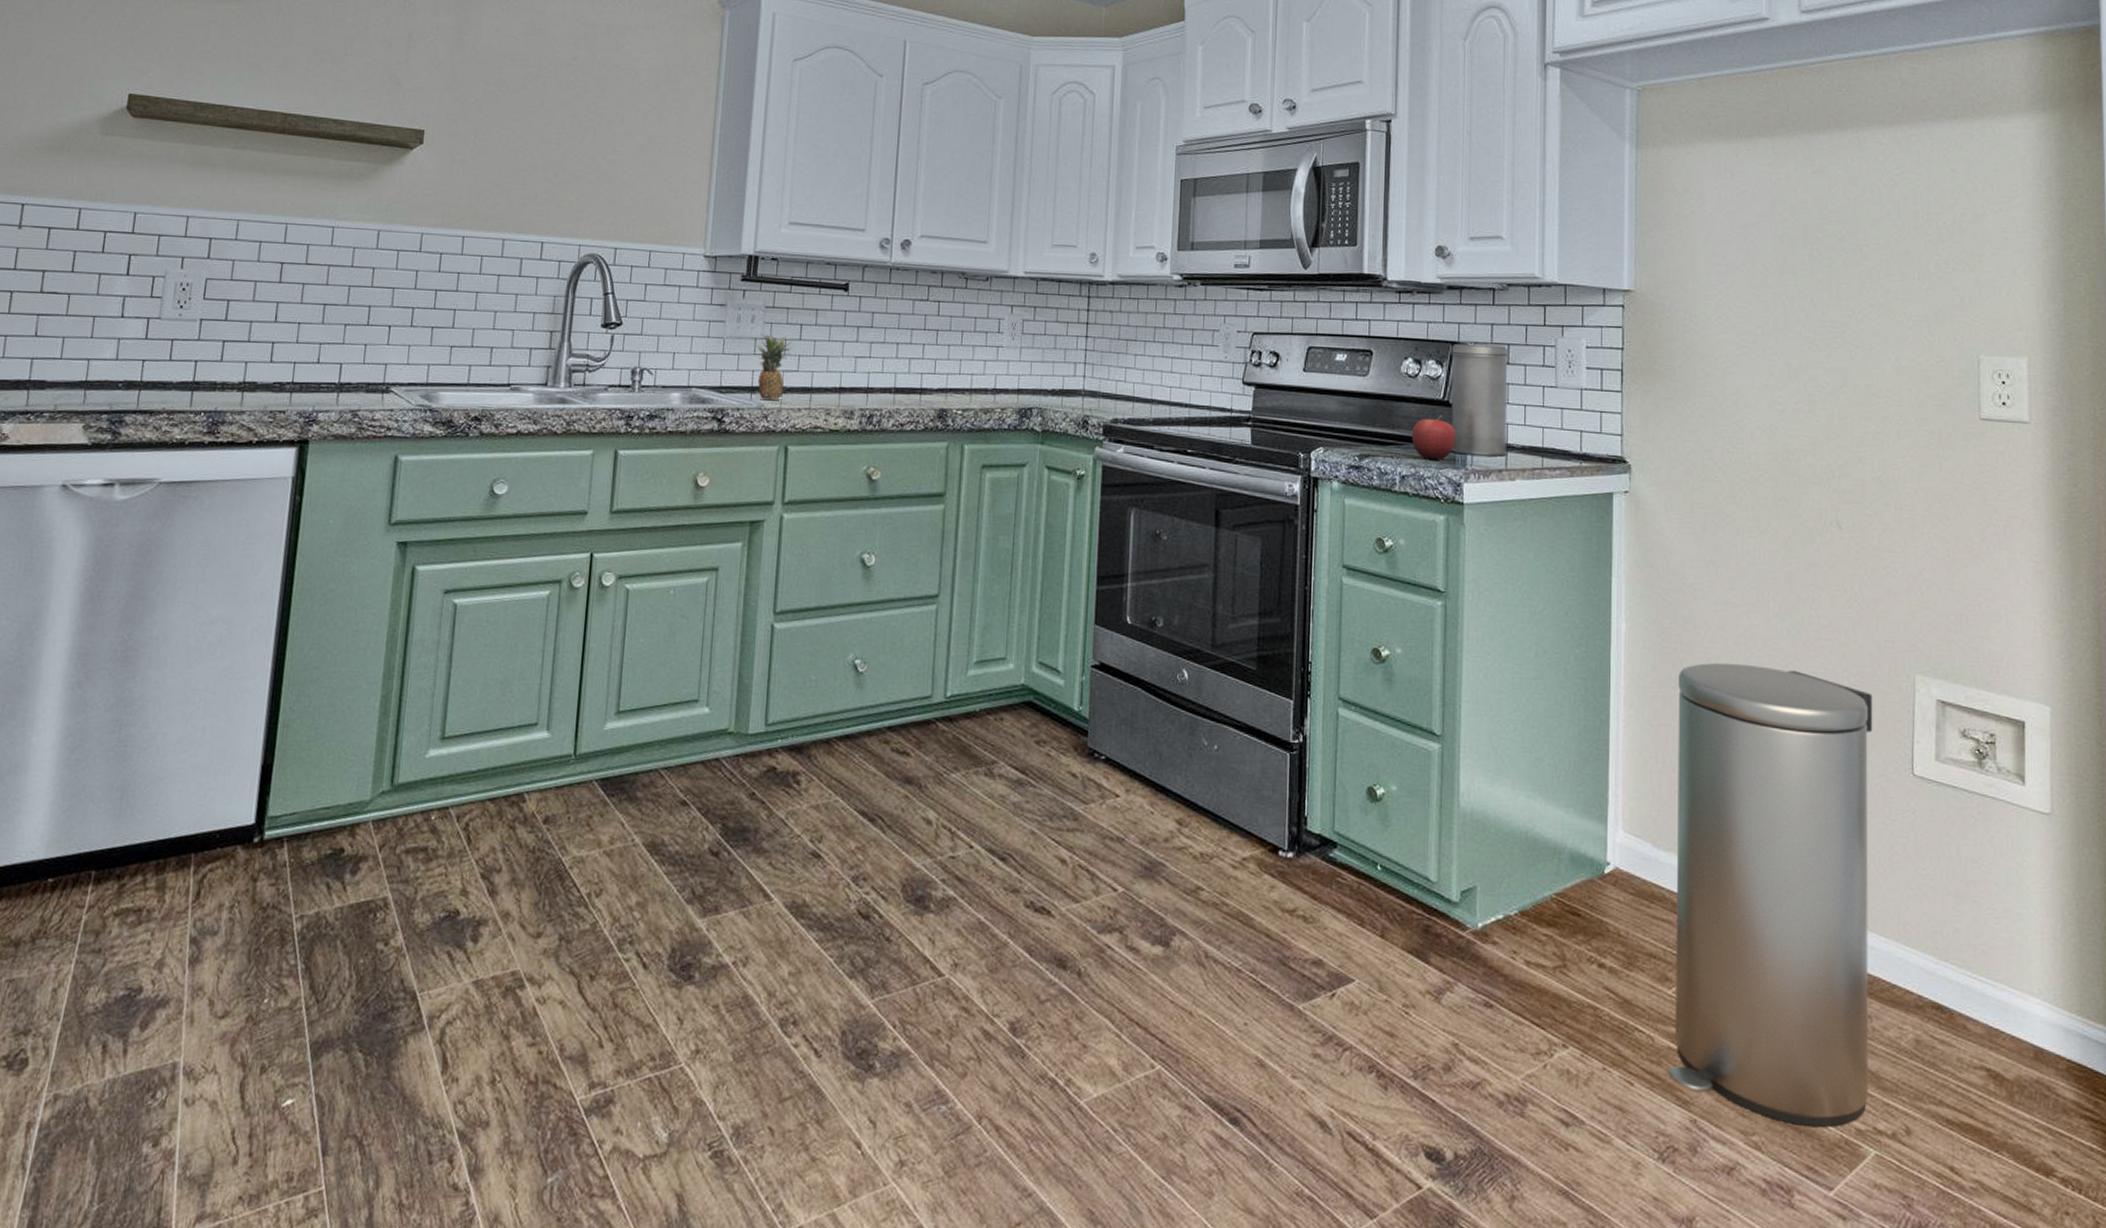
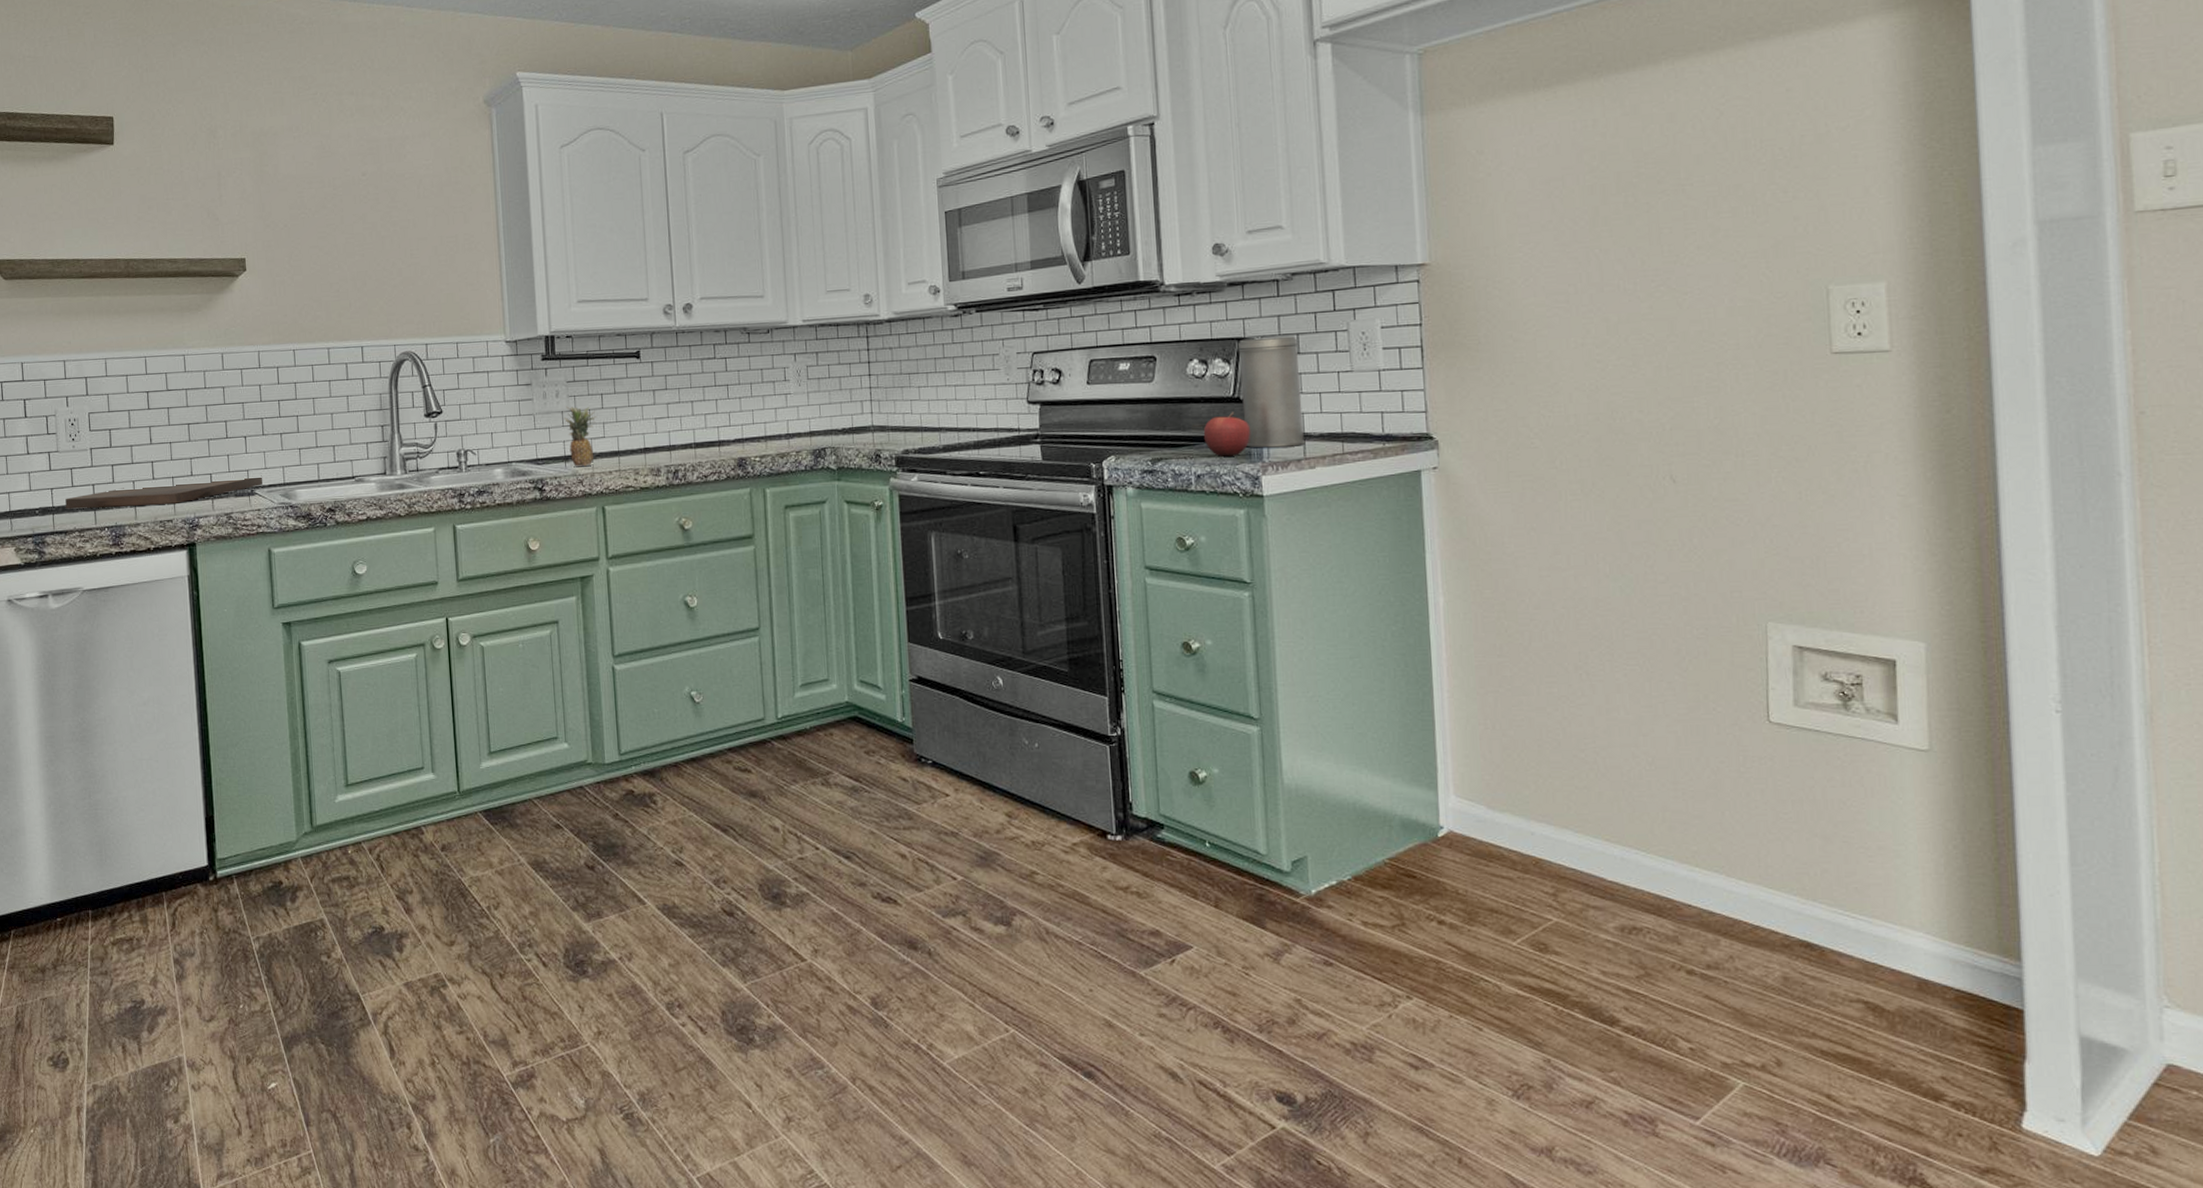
cutting board: none [157,368,402,393] -> present [65,475,262,509]
pedal bin: present [1668,662,1873,1127] -> none [1504,626,1734,1062]

